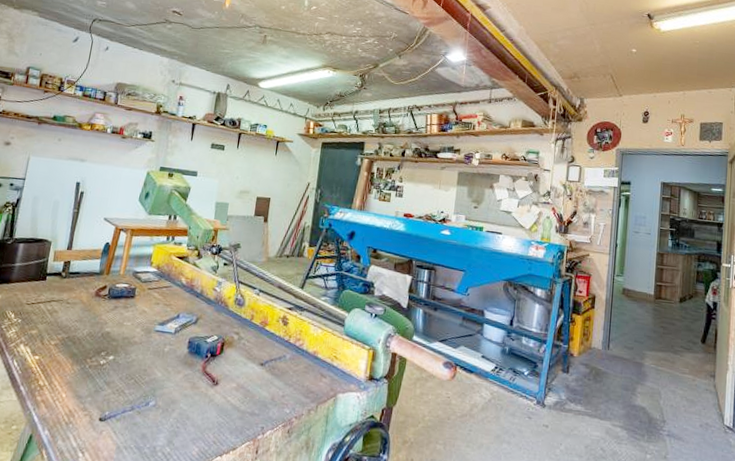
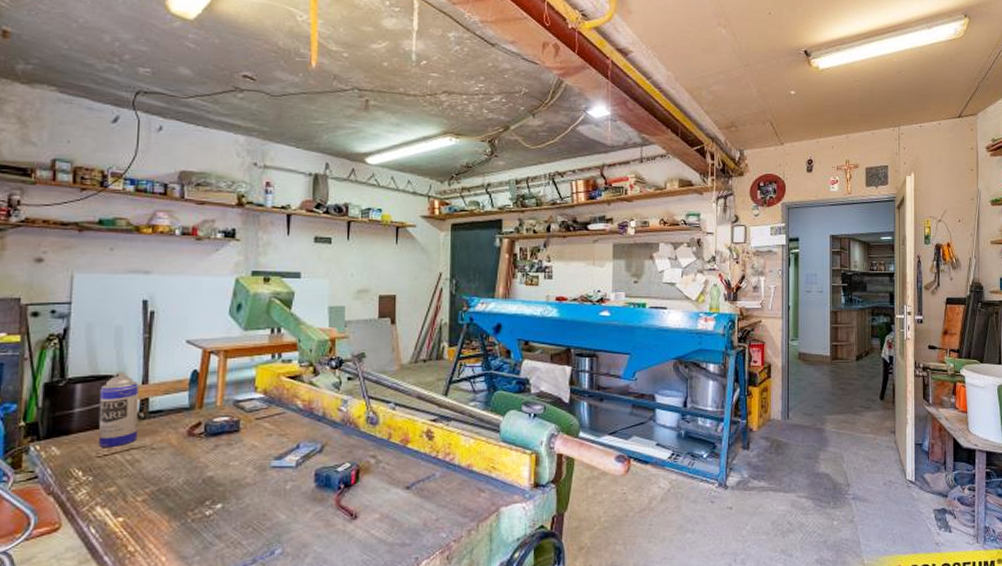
spray can: none [29,237,65,298] -> present [98,372,139,447]

